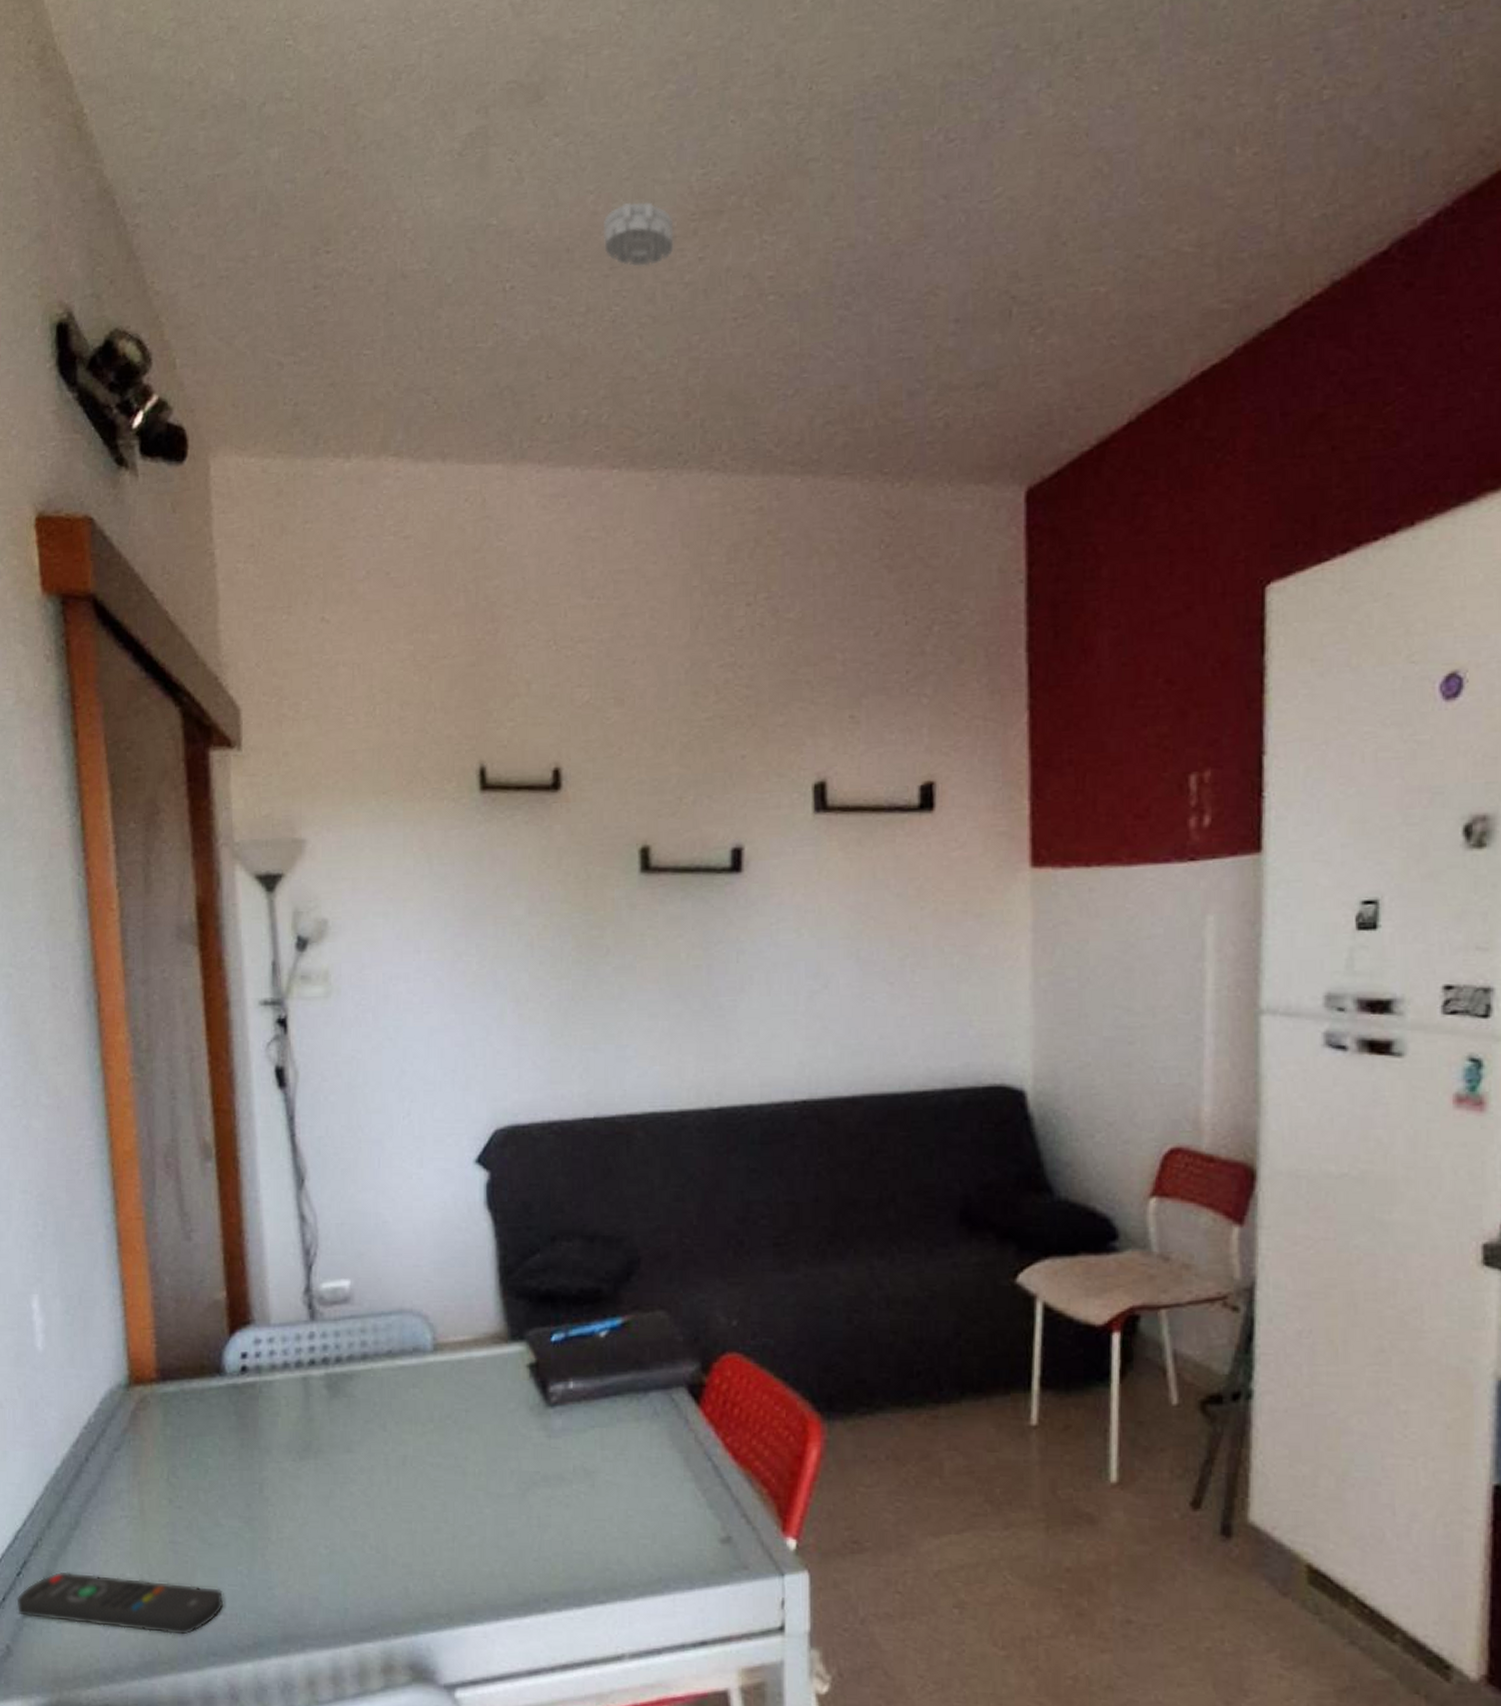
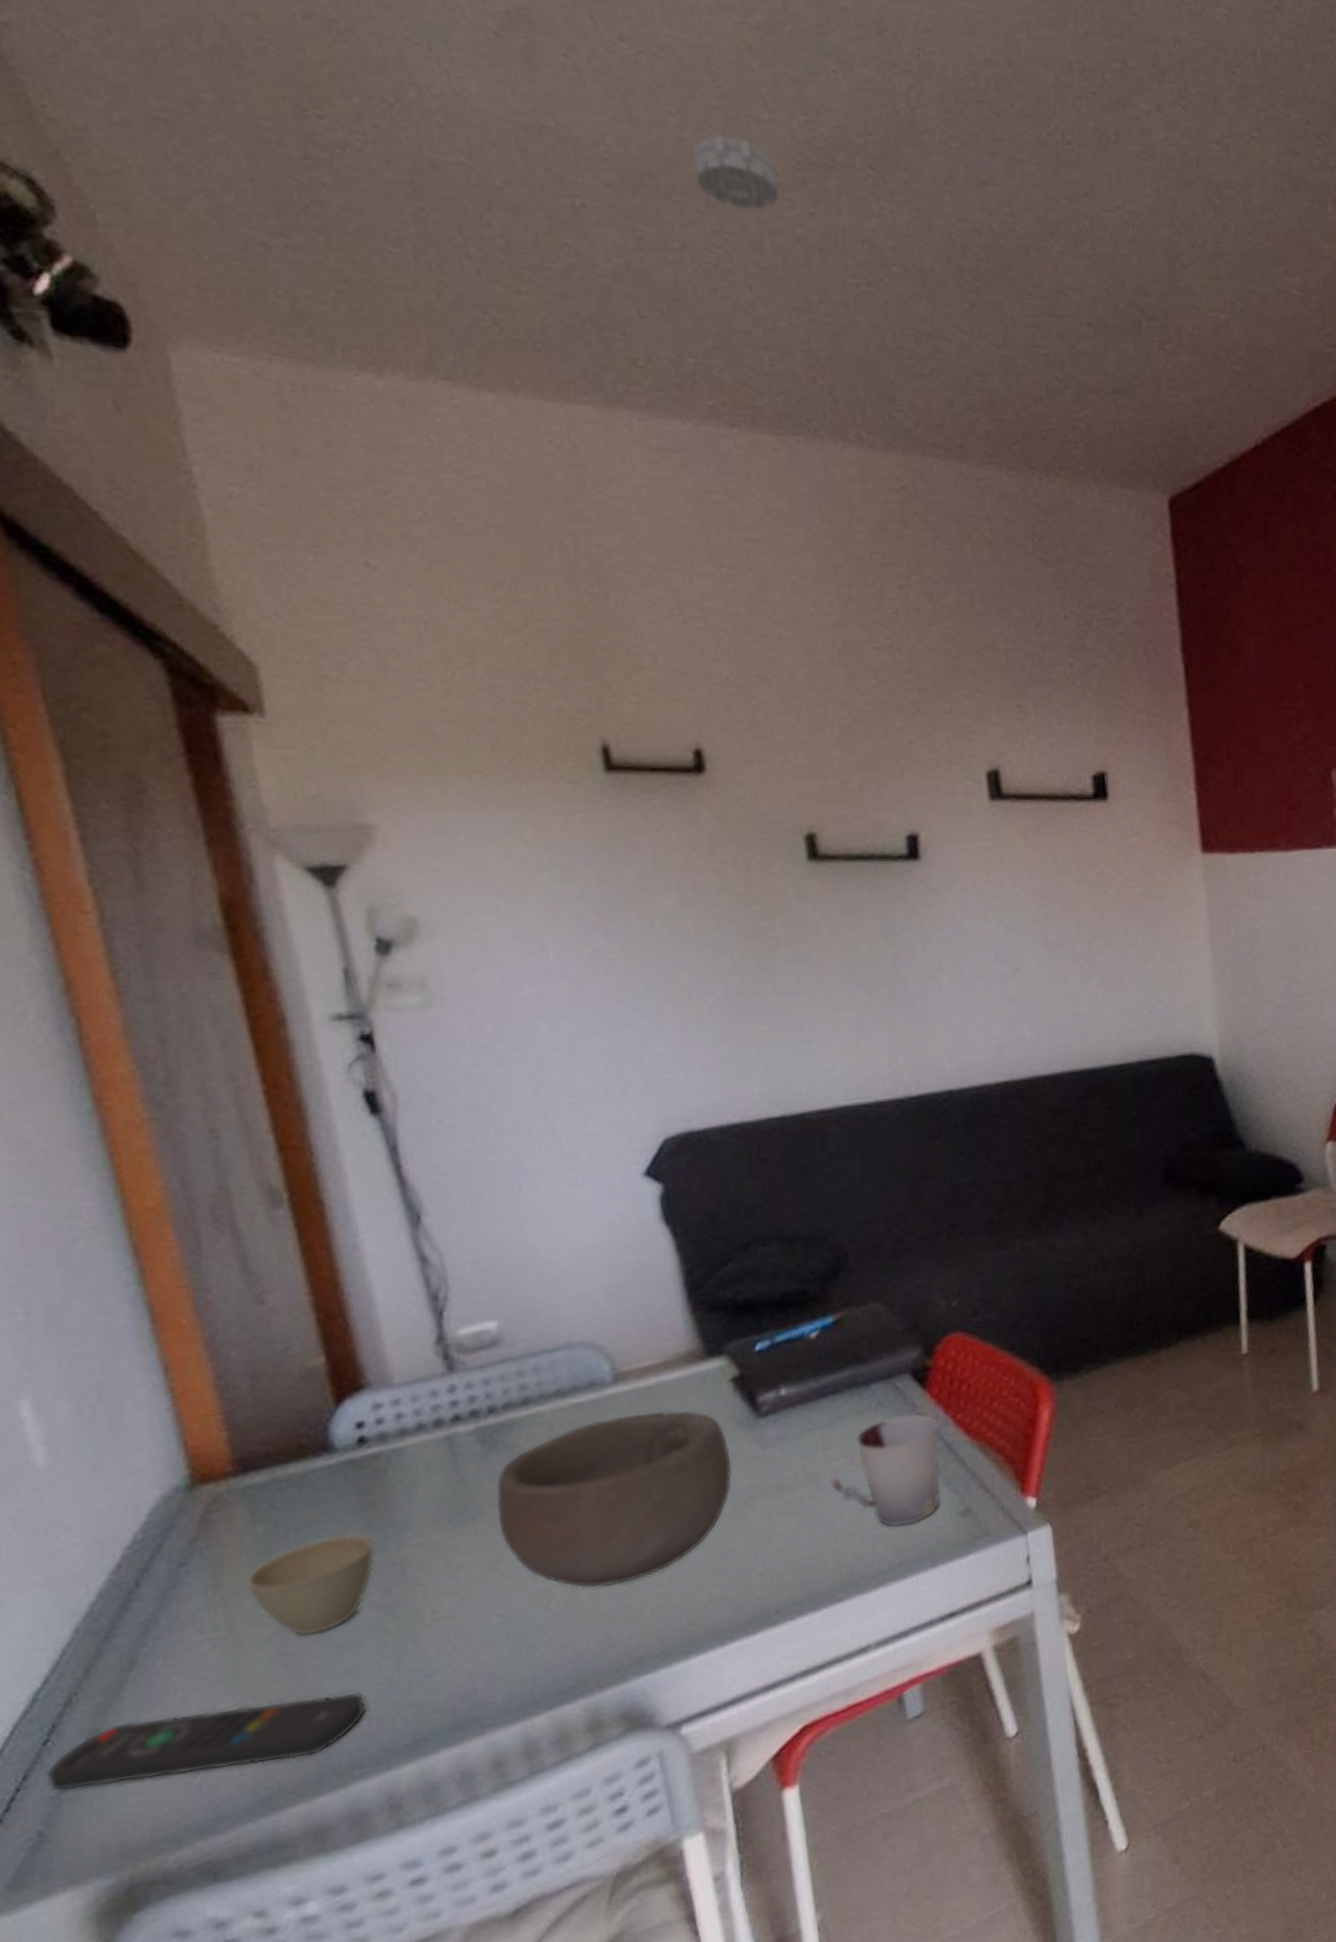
cup: none [154,1448,244,1531] -> present [245,1533,376,1637]
bowl: none [333,1384,521,1541] -> present [496,1411,733,1588]
cup: none [603,1428,707,1541] -> present [828,1414,940,1528]

